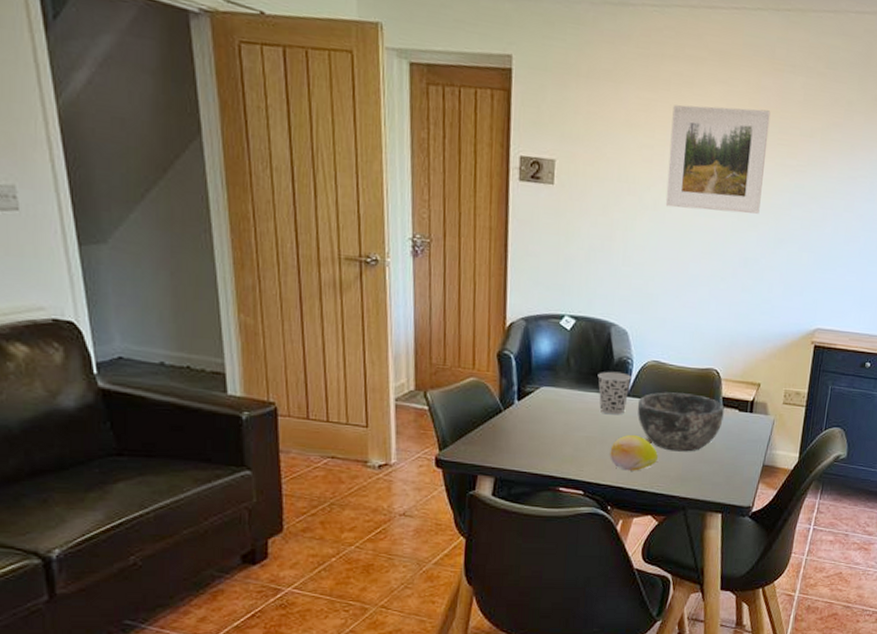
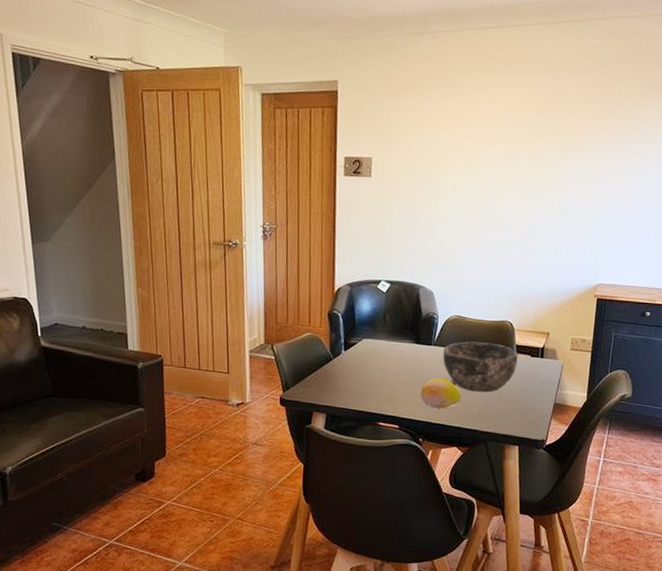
cup: present [597,371,631,415] -> none [409,325,437,362]
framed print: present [665,105,771,214] -> none [462,104,550,190]

